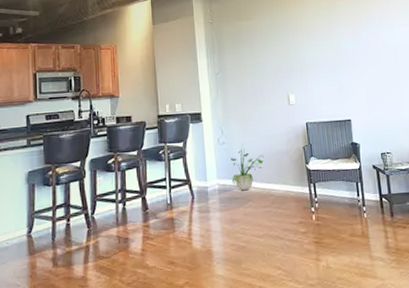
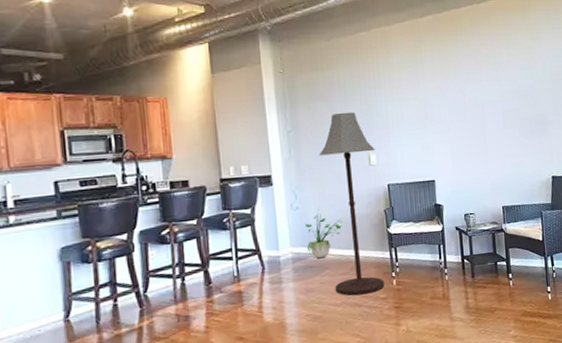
floor lamp: none [243,56,304,229] -> present [319,112,385,296]

